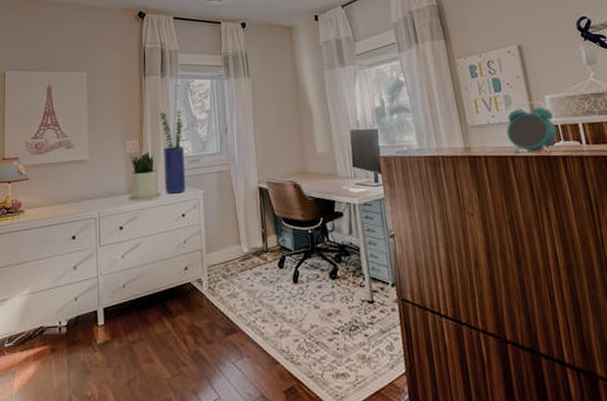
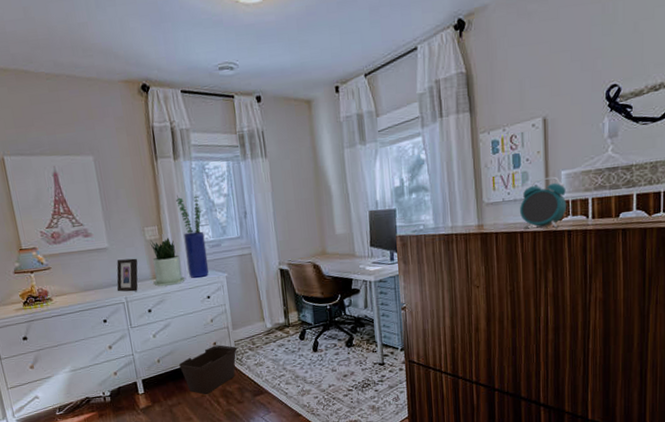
picture frame: none [90,171,116,207] -> present [116,258,138,292]
bicycle basket: none [146,270,209,330] -> present [179,345,237,395]

